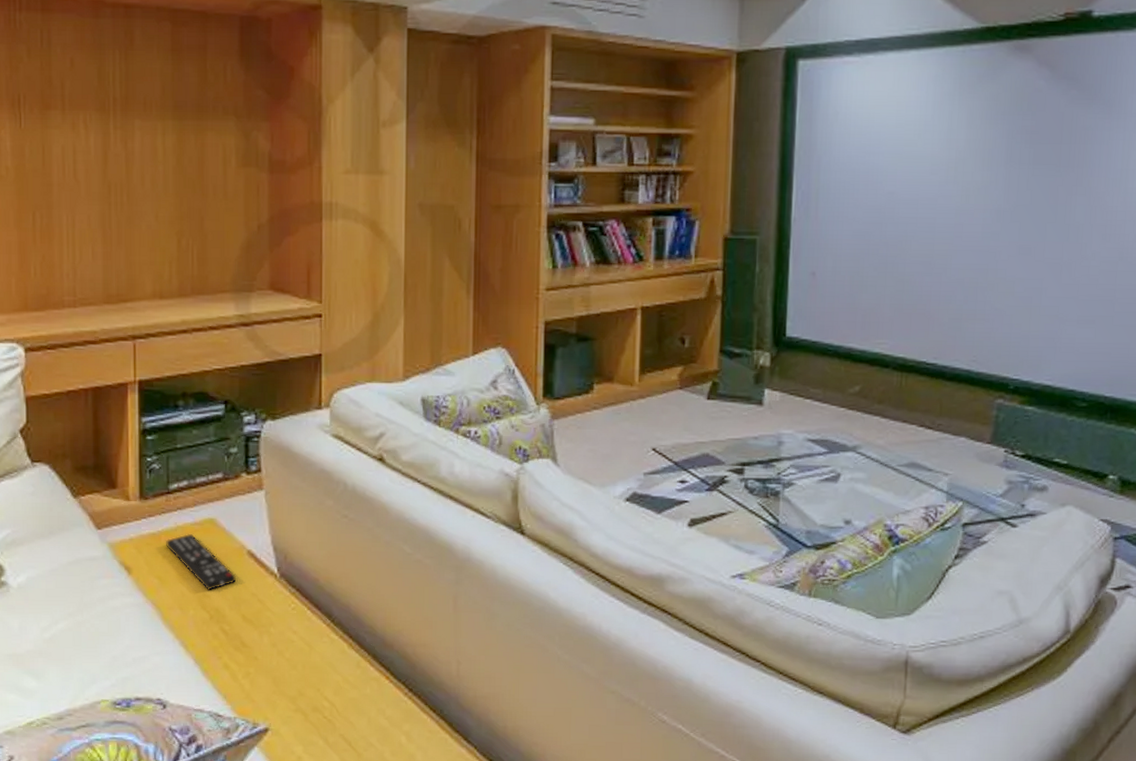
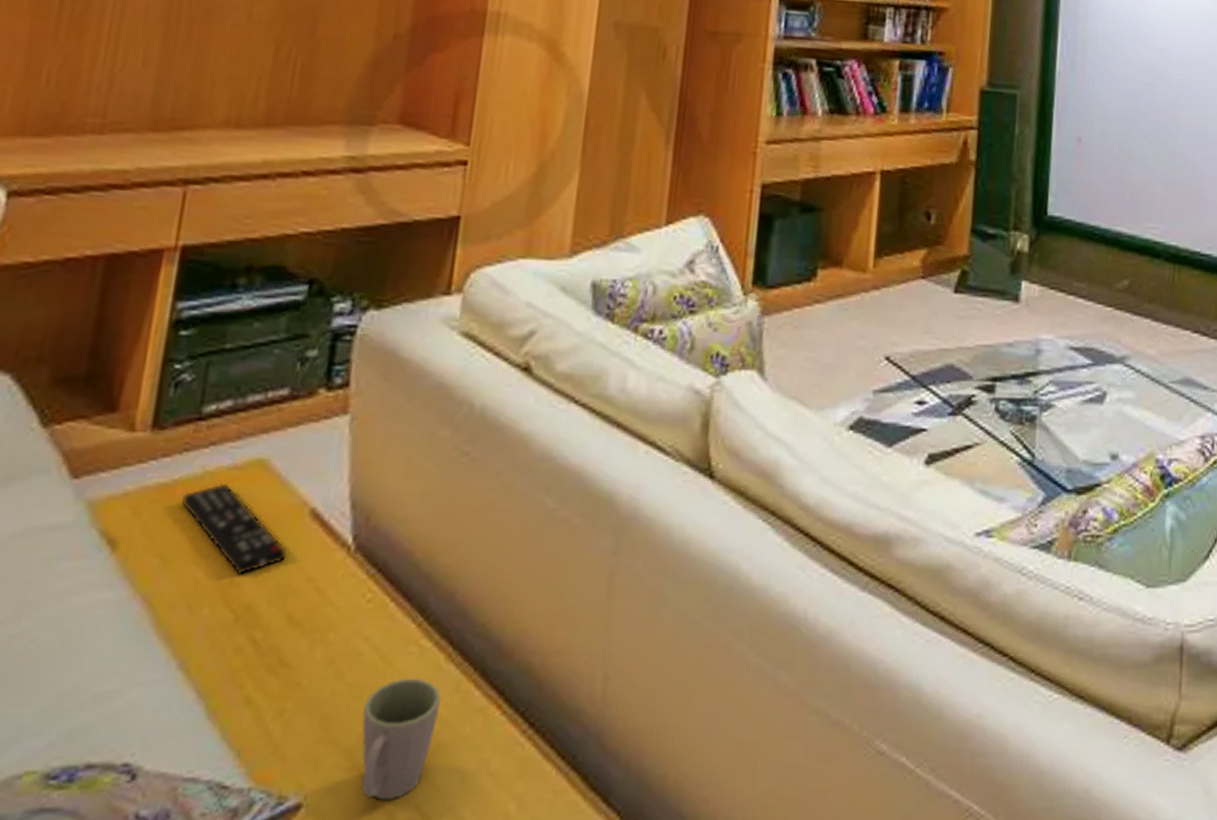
mug: none [299,657,349,730] -> present [362,677,442,801]

